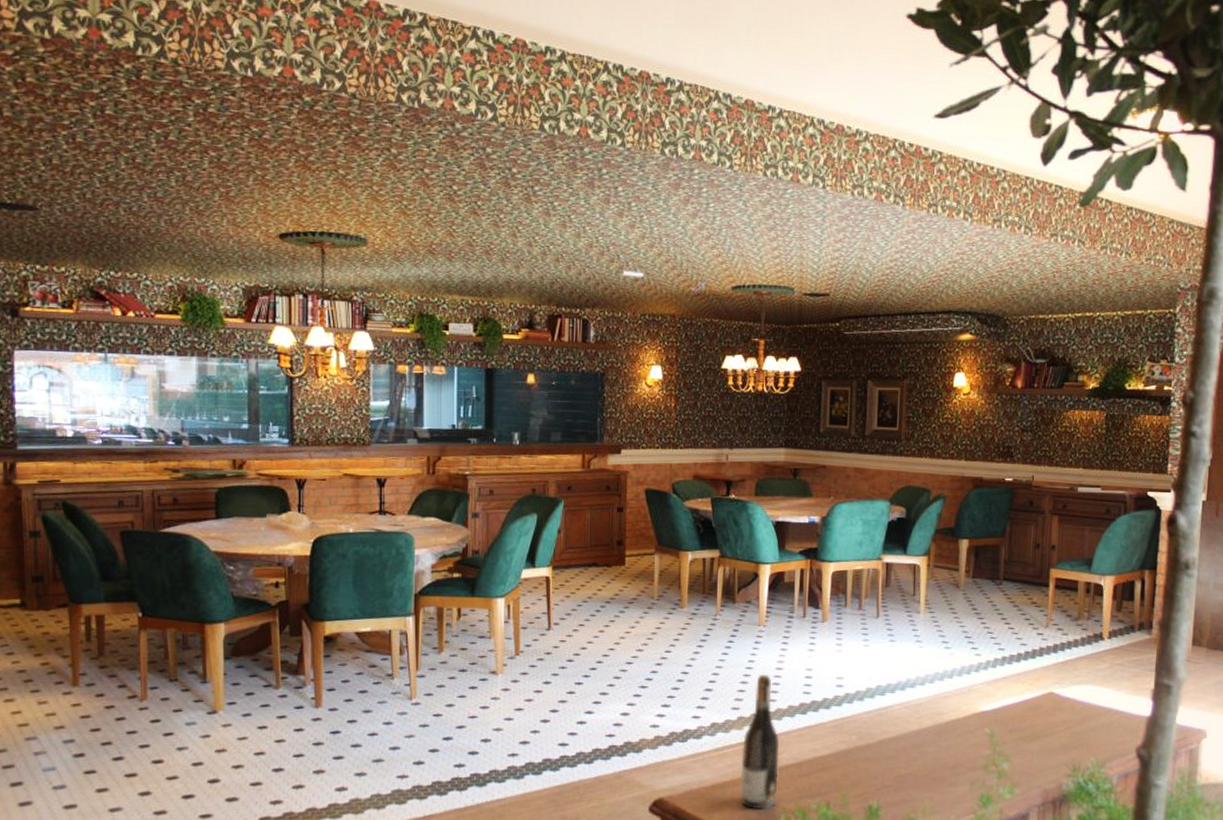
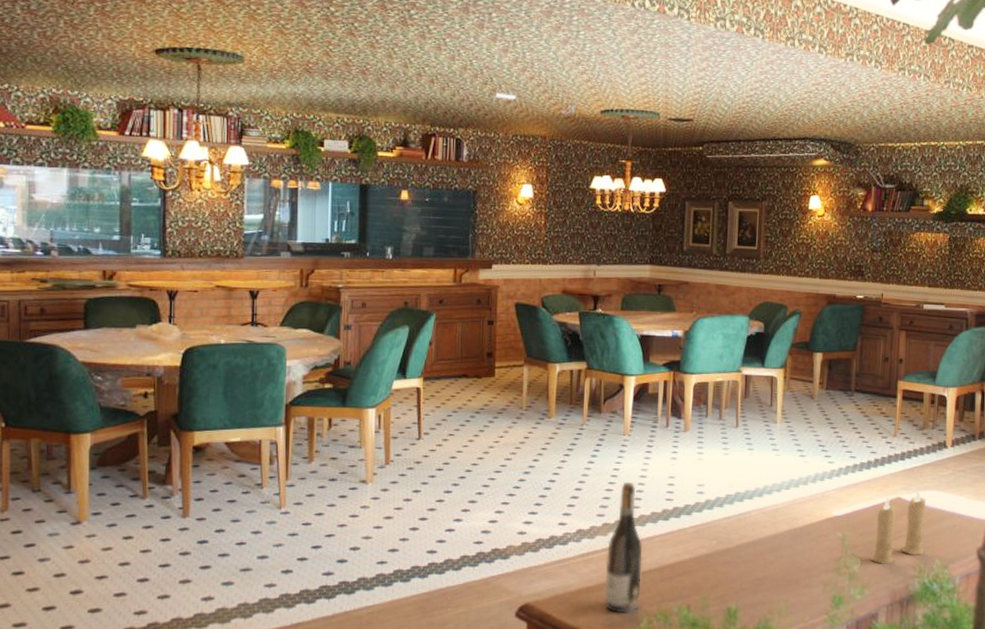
candle: none [1021,685,1081,762] -> present [871,490,926,564]

